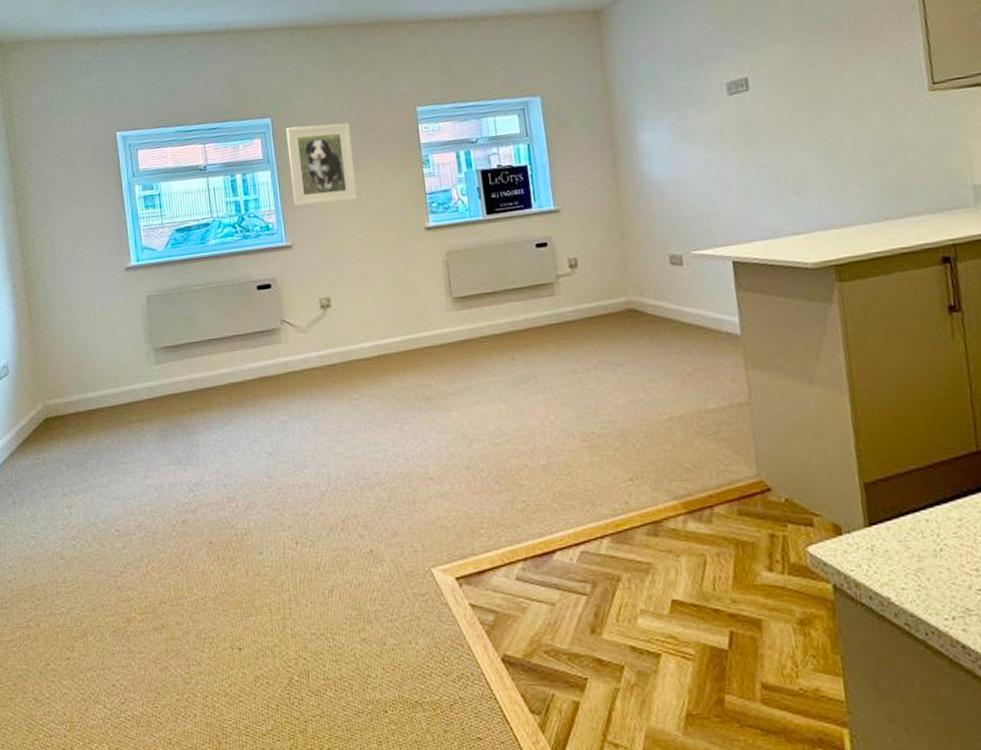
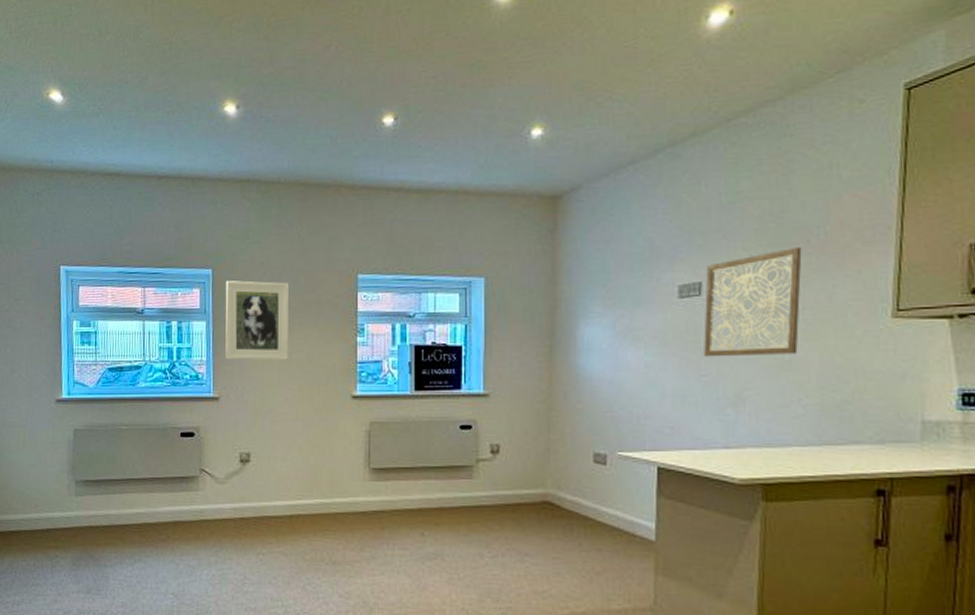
wall art: none [750,33,848,149] -> present [704,246,802,357]

